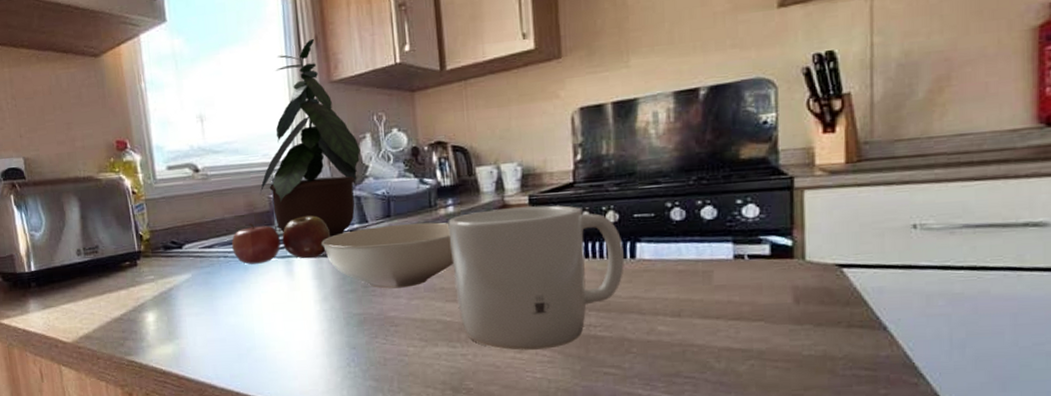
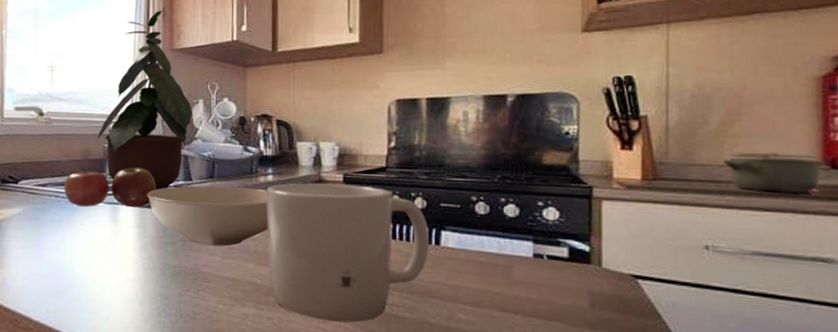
saucepan: none [932,114,1040,162] -> present [723,151,826,193]

